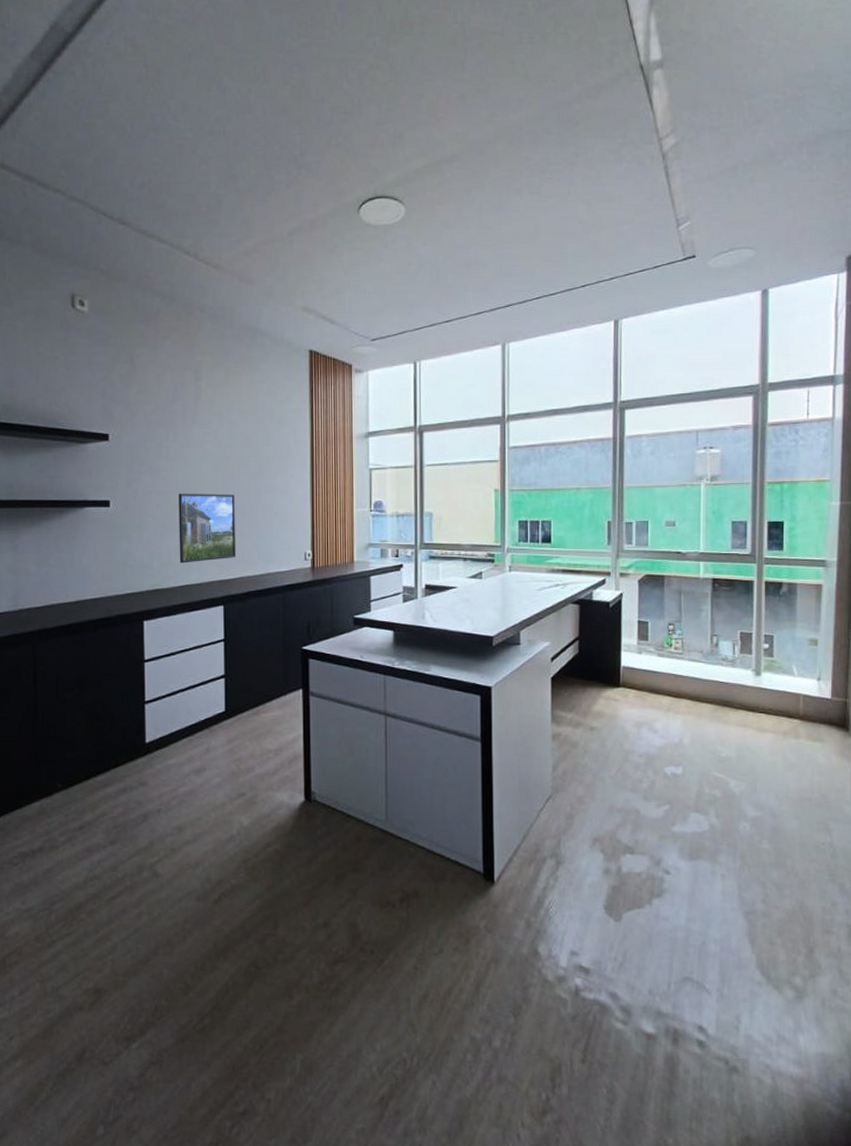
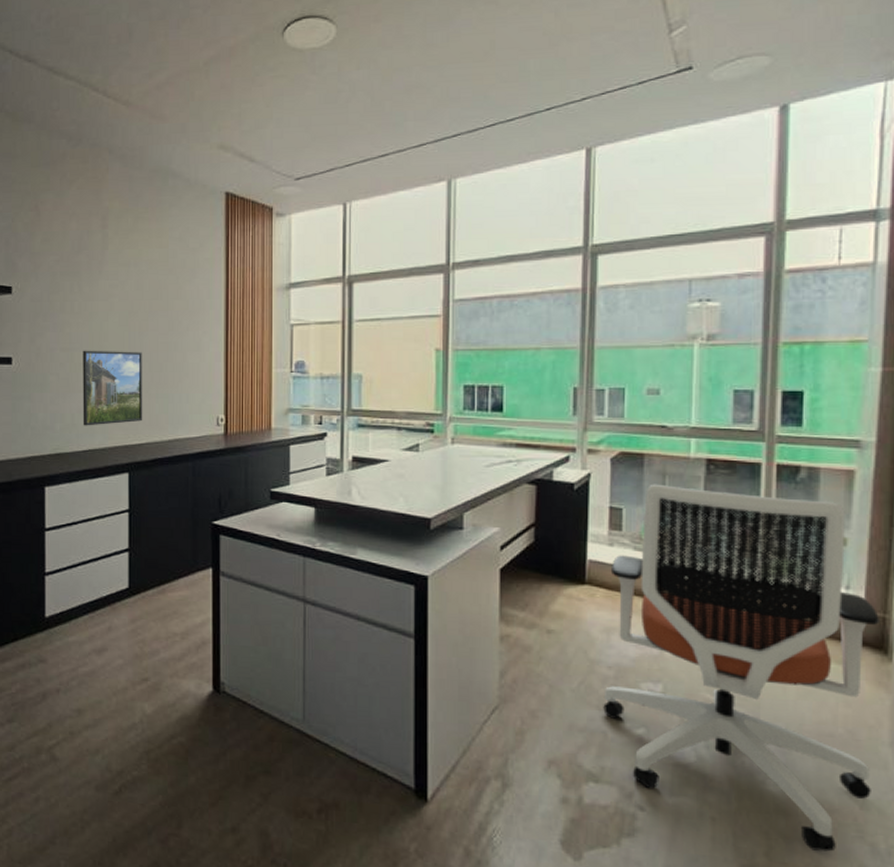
office chair: none [636,600,842,894] -> present [603,484,879,852]

